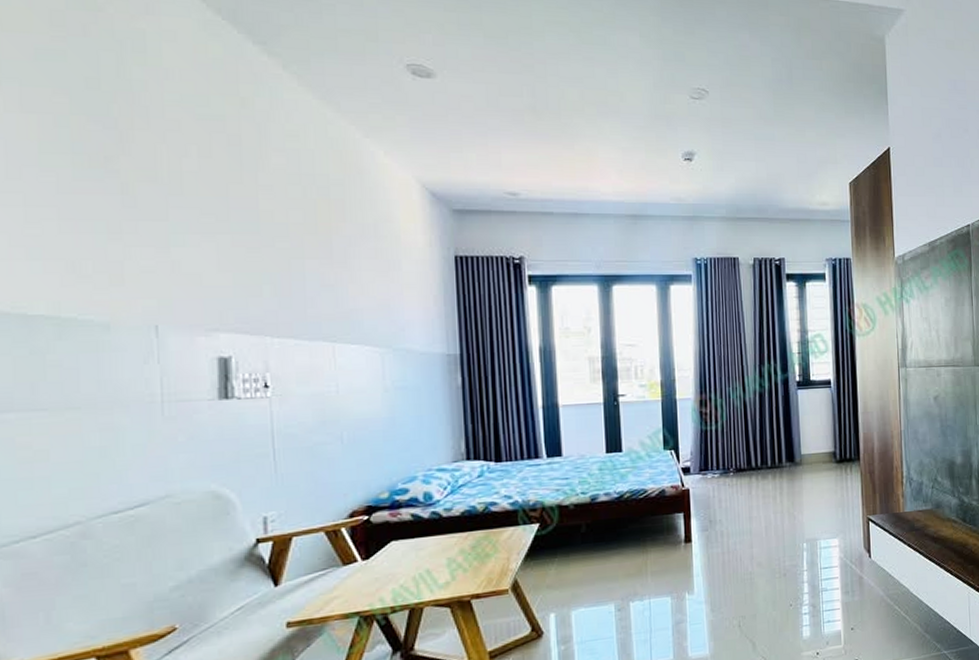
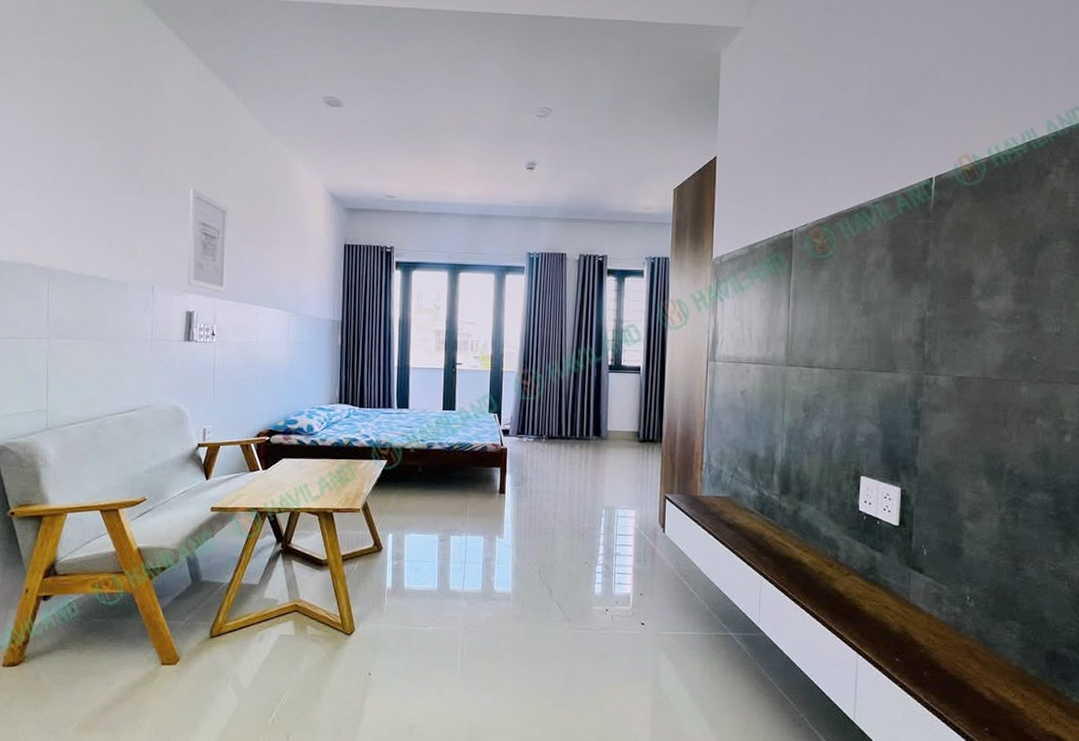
wall art: none [208,185,281,329] -> present [187,189,229,293]

